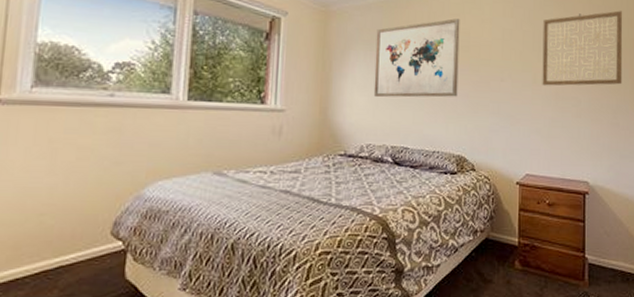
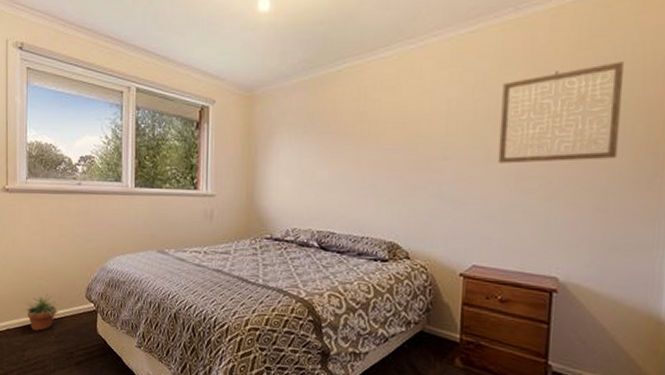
potted plant: none [14,234,70,285] -> present [26,293,60,331]
wall art: present [373,18,460,98] -> none [298,92,395,182]

